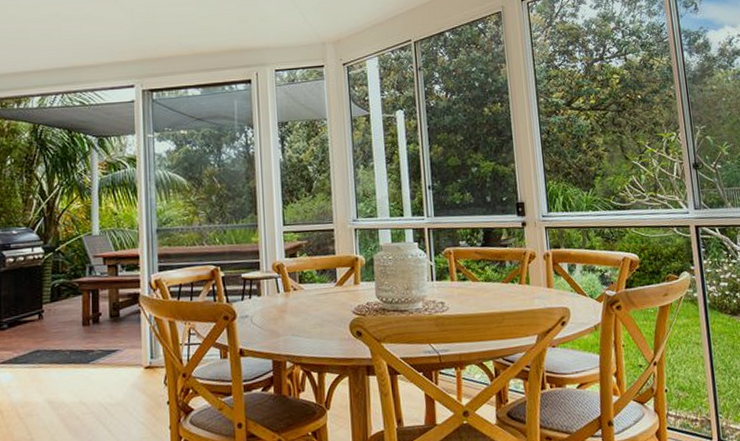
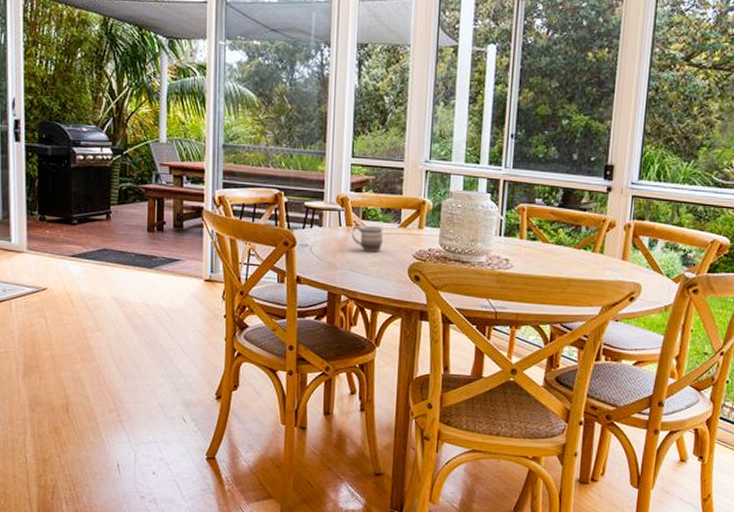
mug: none [290,287,322,315] -> present [352,224,383,252]

